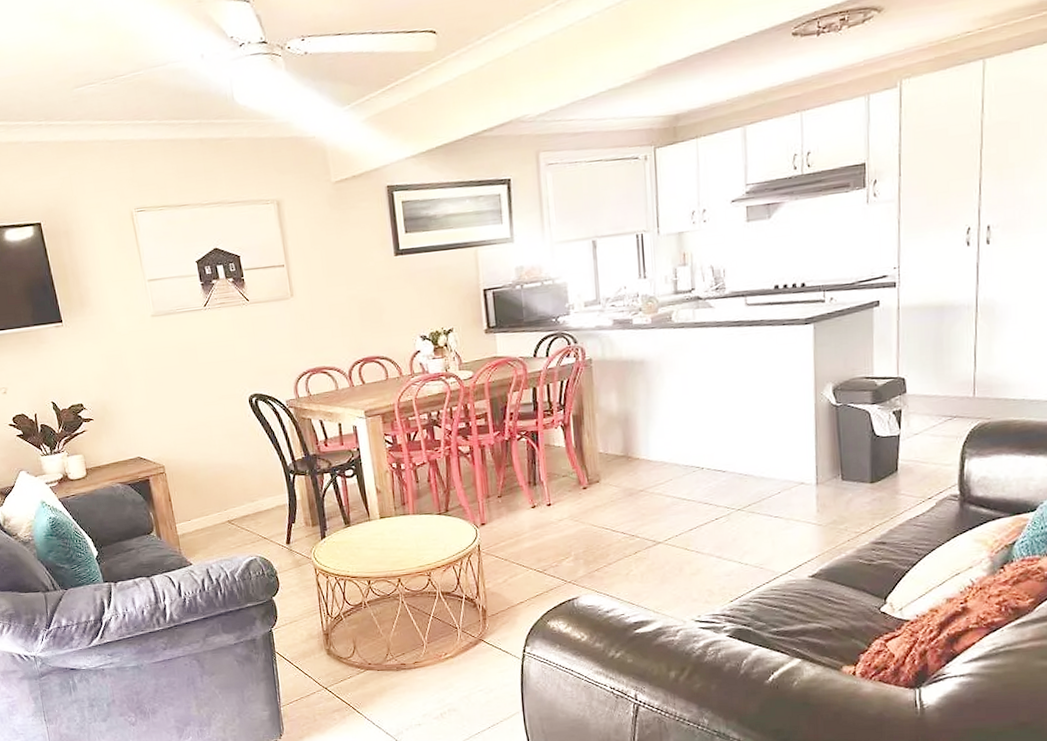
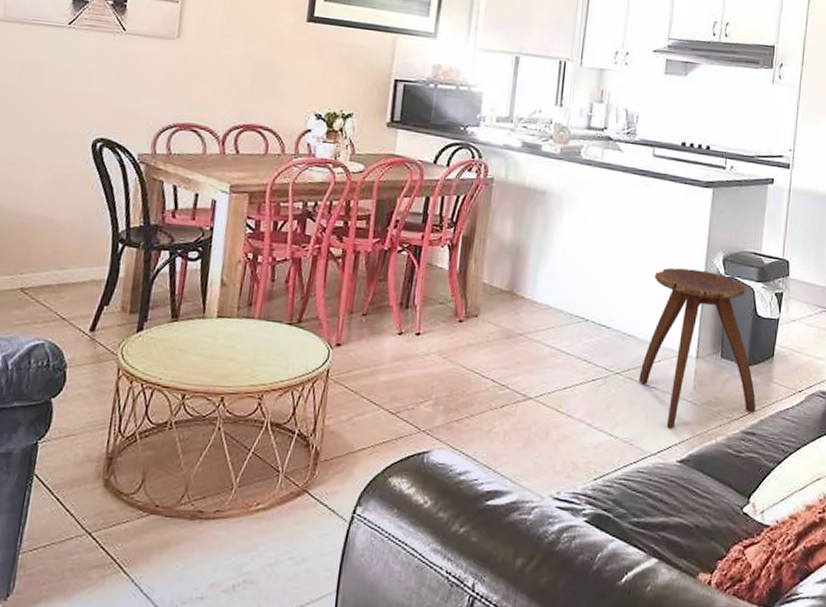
stool: none [761,403,884,550] -> present [639,268,756,429]

